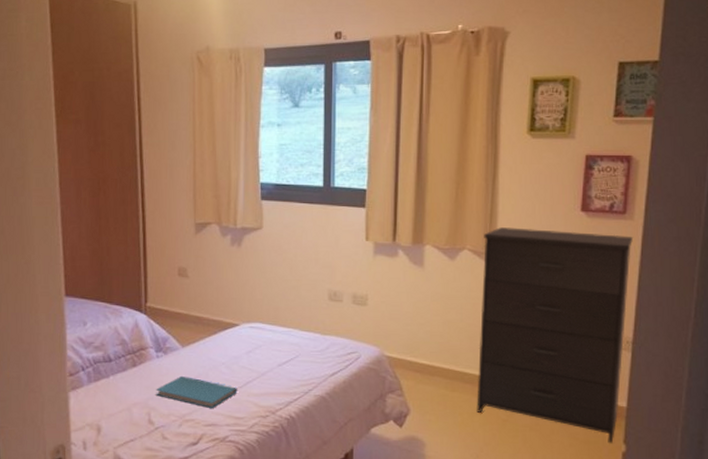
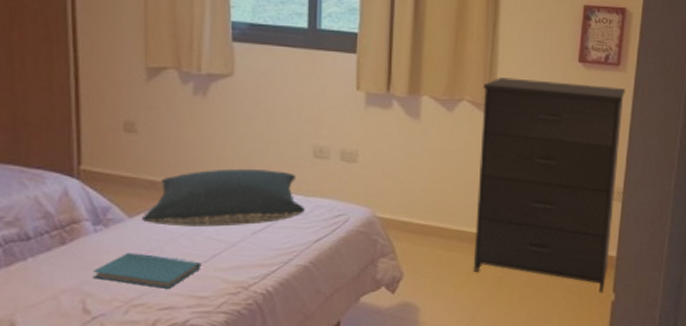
pillow: none [192,308,322,358] -> present [142,168,305,227]

